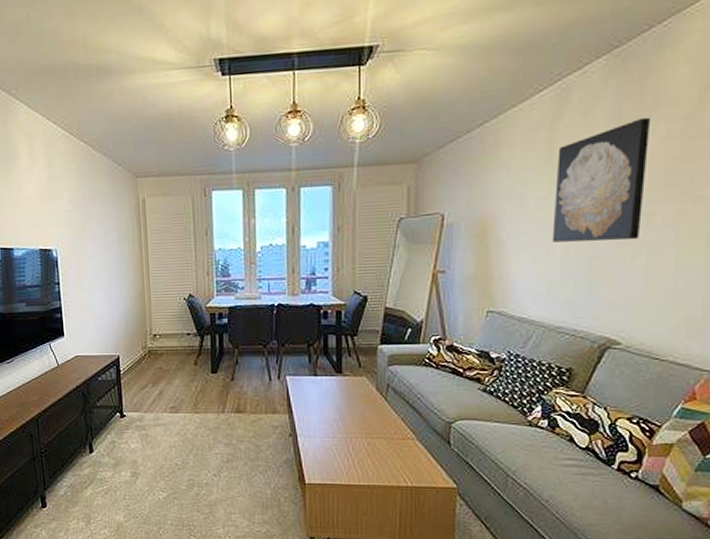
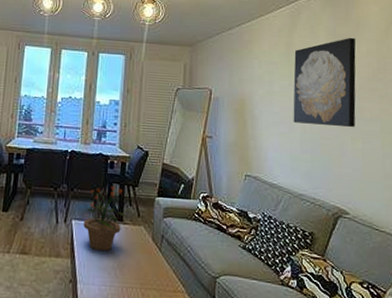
potted plant: none [299,337,346,405] -> present [83,186,127,252]

